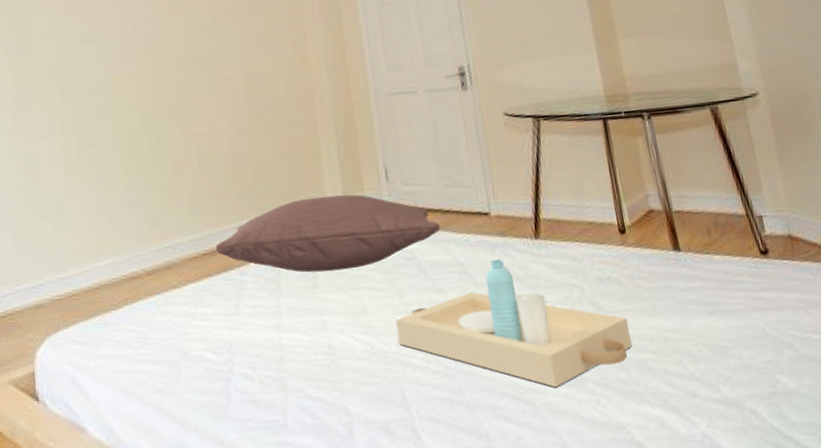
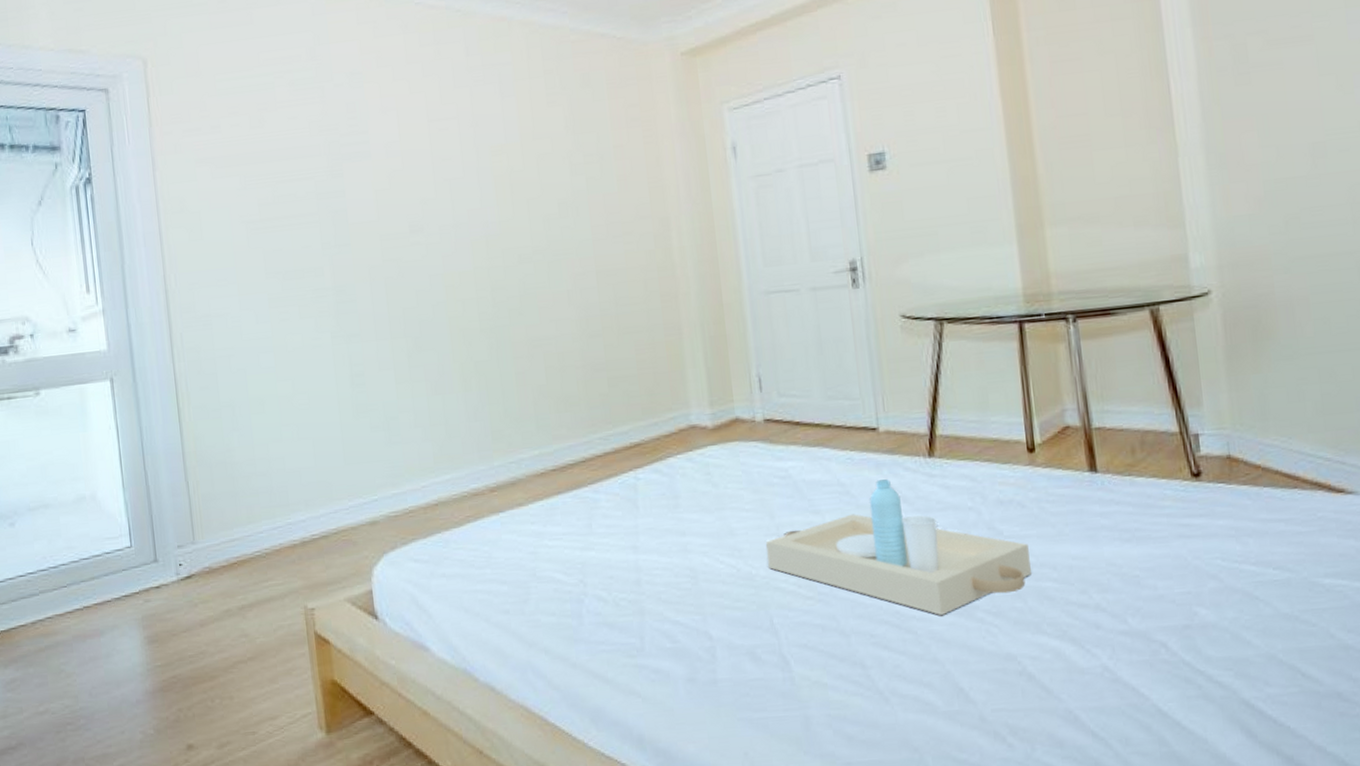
pillow: present [215,194,441,273] -> none [565,406,820,491]

